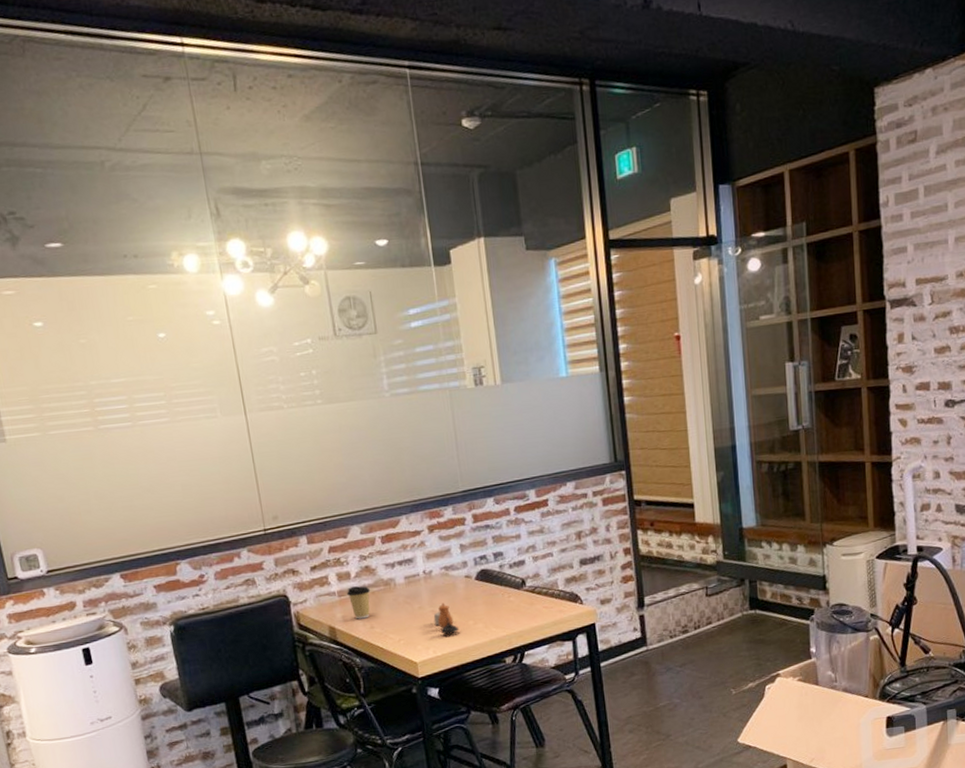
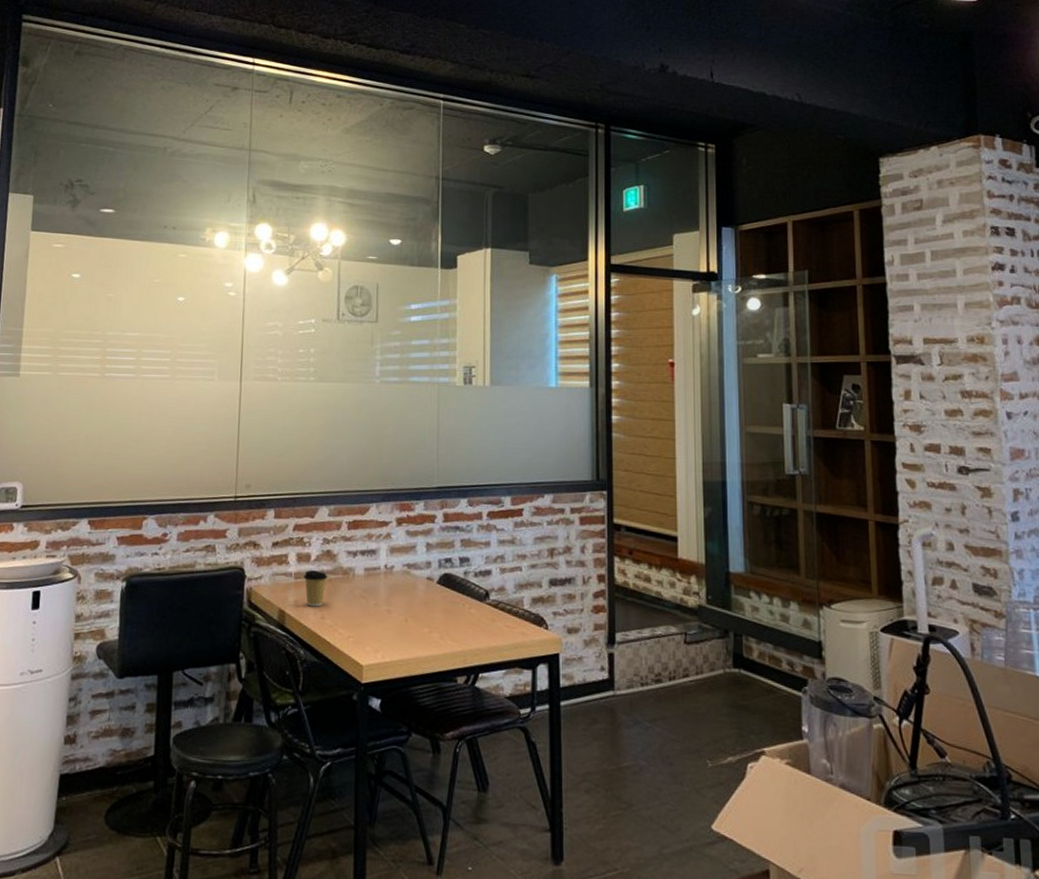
teapot: present [433,602,460,635] -> none [387,603,413,640]

